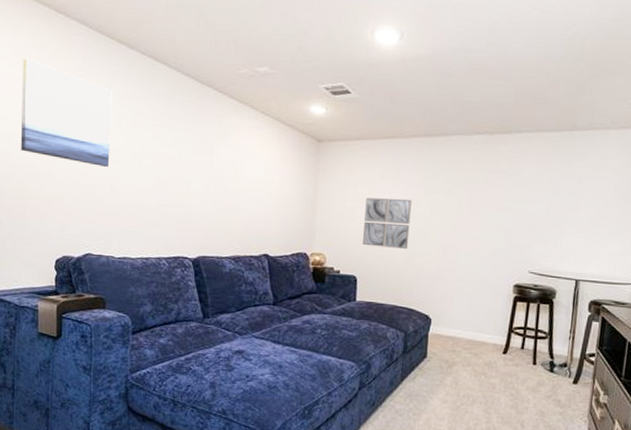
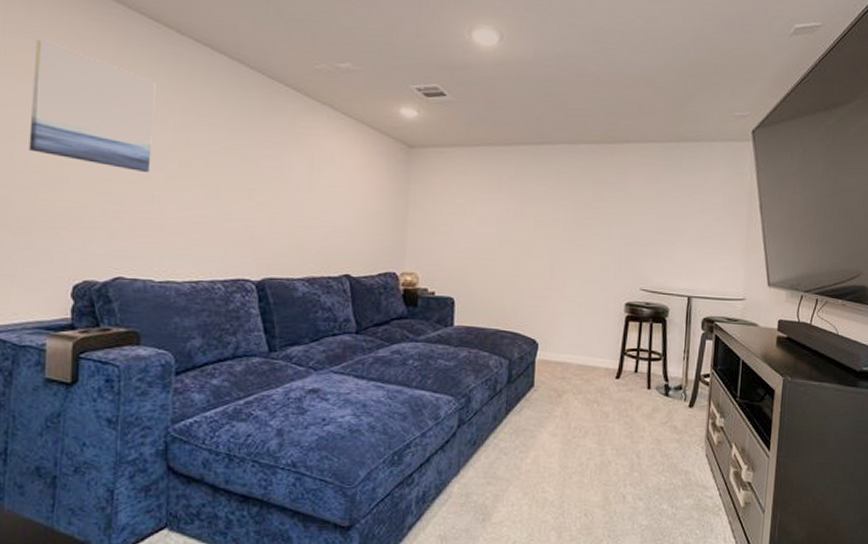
wall art: present [362,197,412,249] -> none [460,210,515,266]

